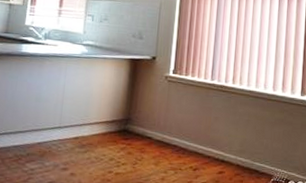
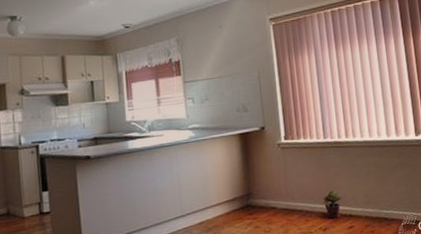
potted plant: none [197,131,218,161] -> present [321,190,342,219]

